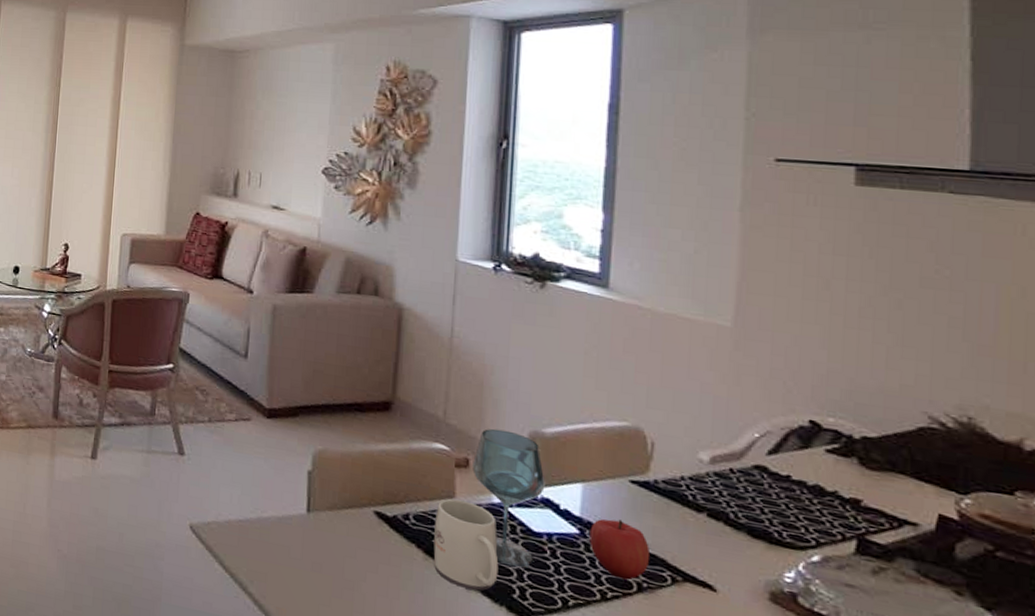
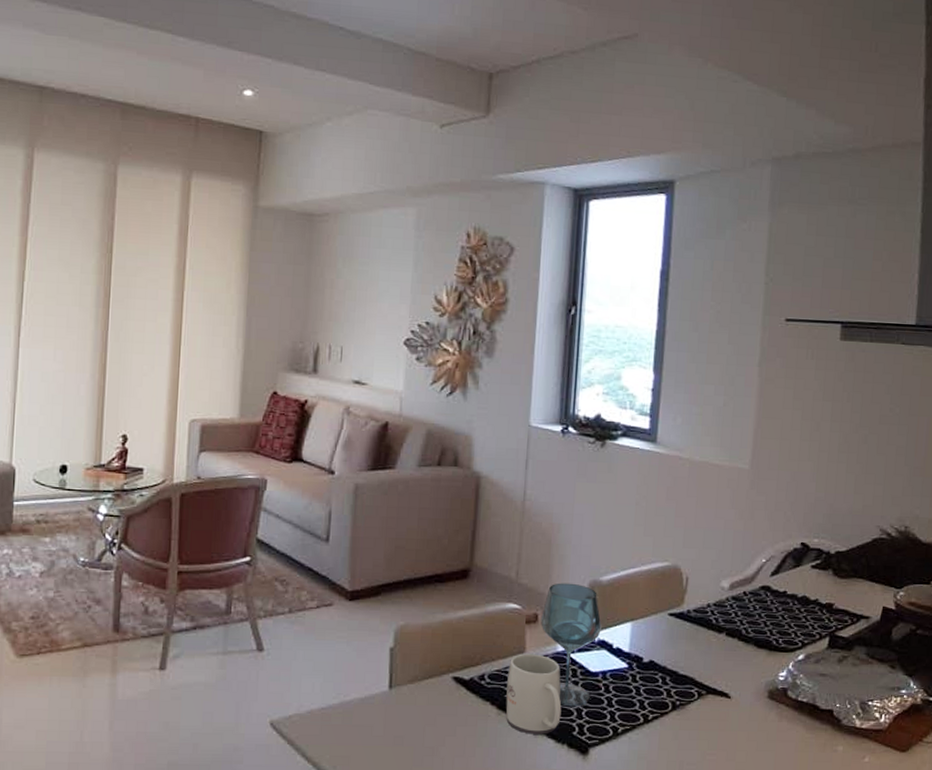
fruit: present [589,519,651,580] -> none [636,649,683,701]

